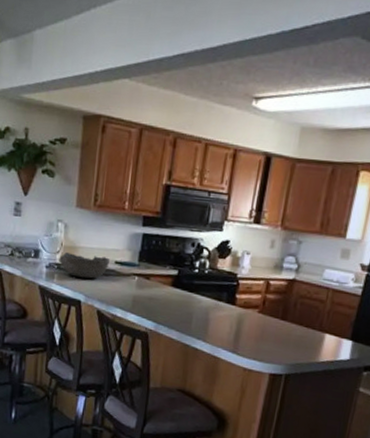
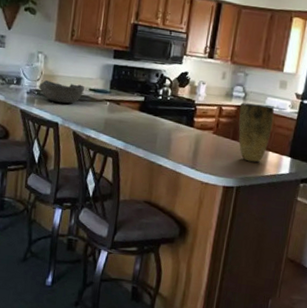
vase: none [289,276,334,347] -> present [238,102,275,163]

